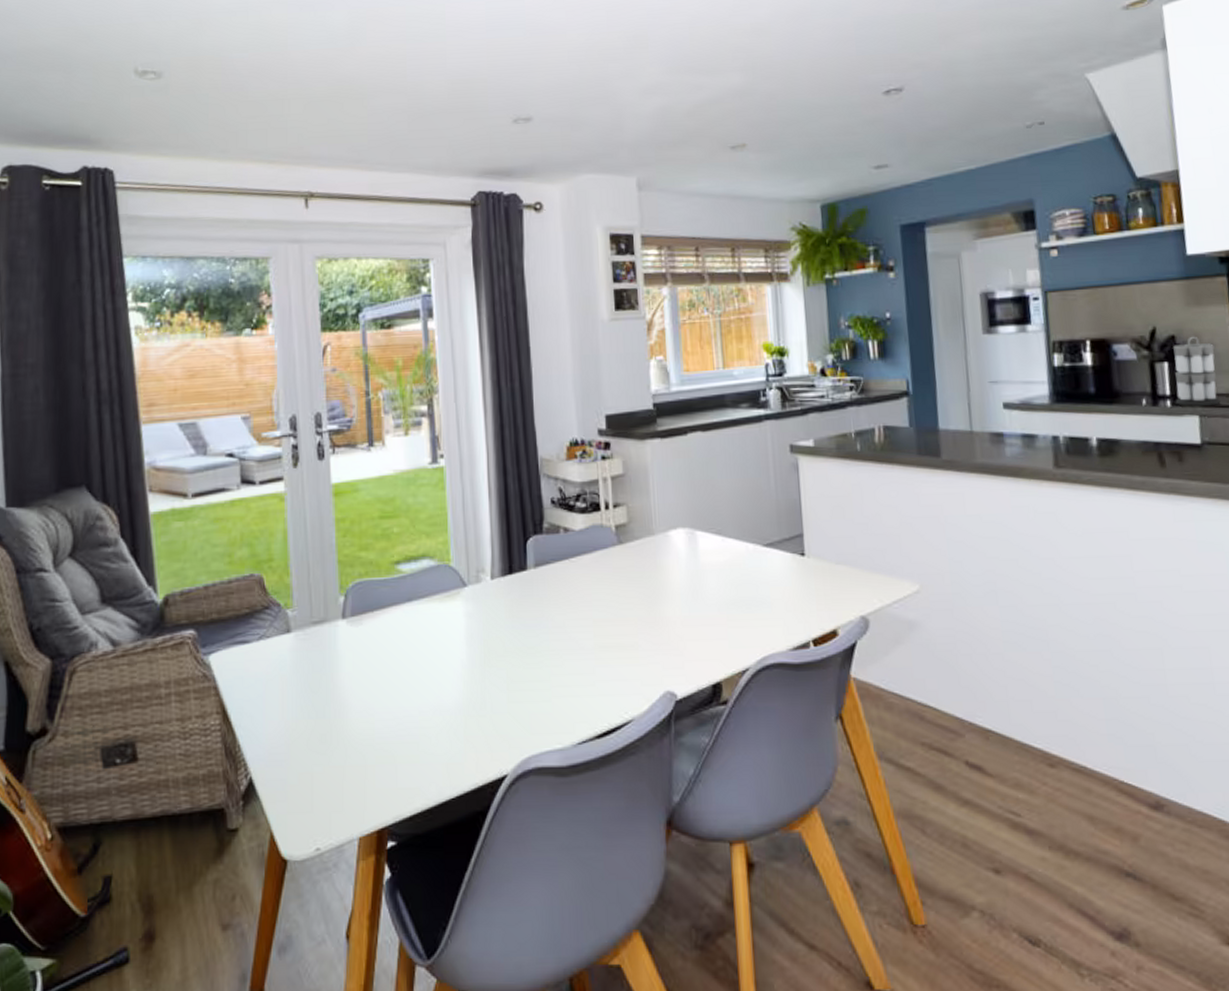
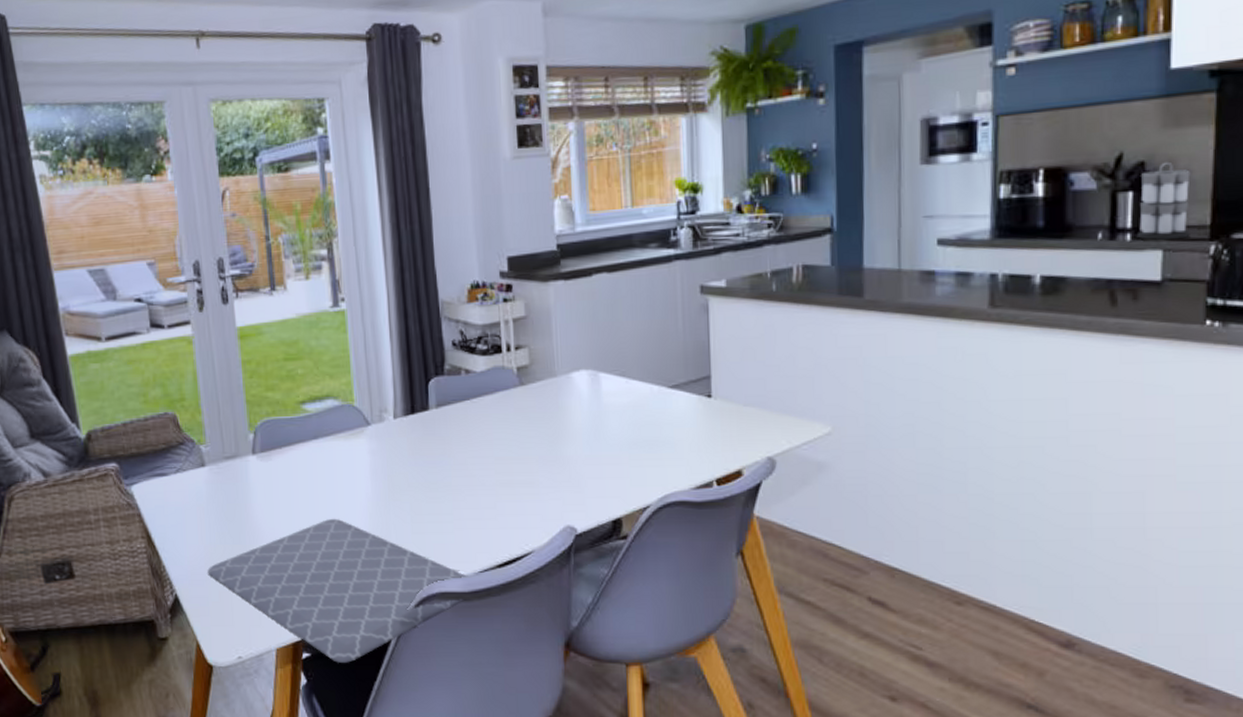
placemat: none [287,687,566,853] -> present [207,518,468,664]

